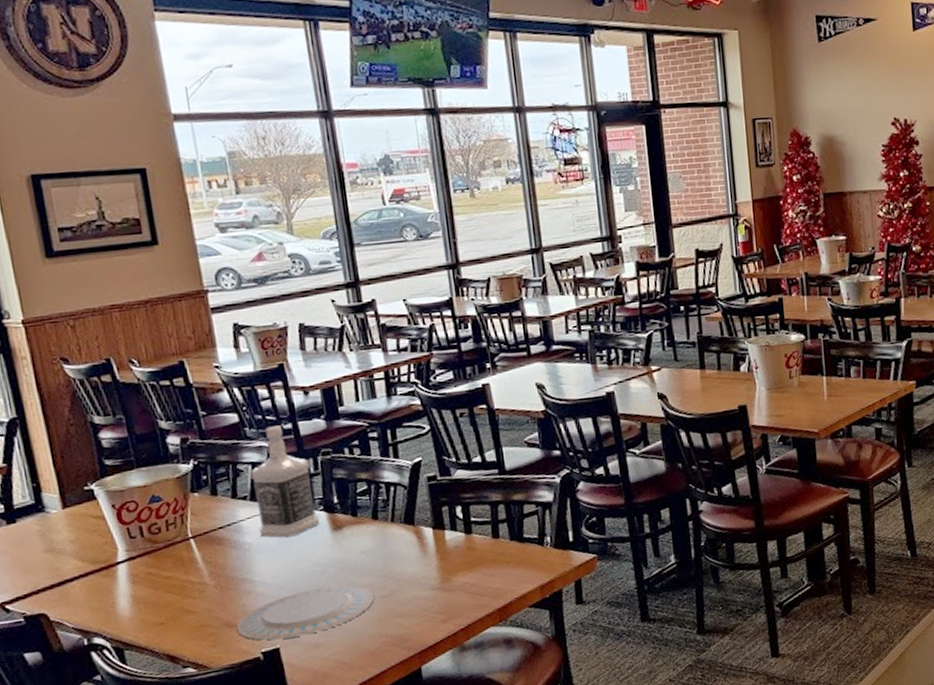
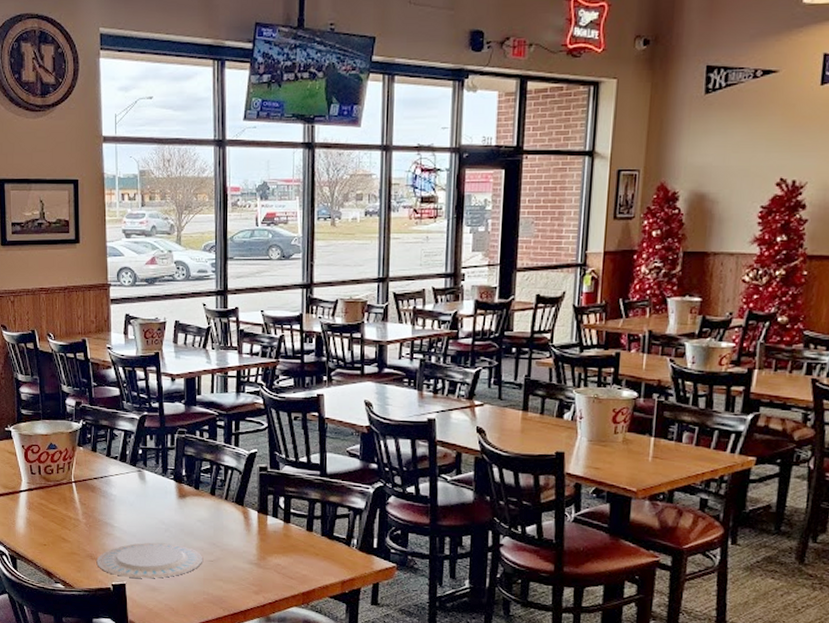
bottle: present [250,425,321,538] -> none [123,403,170,496]

